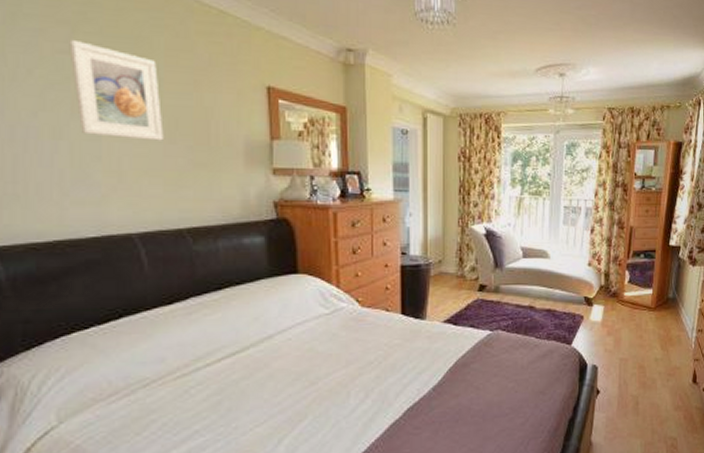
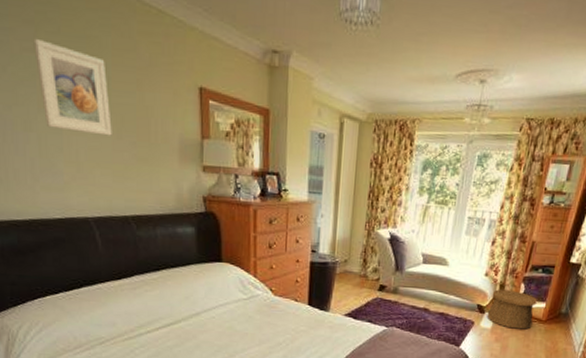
basket: none [595,279,643,320] -> present [486,289,537,330]

